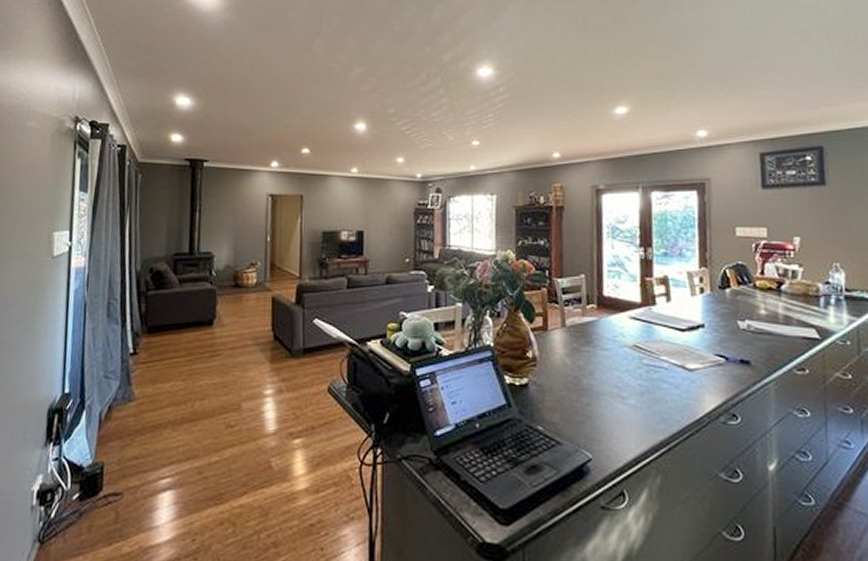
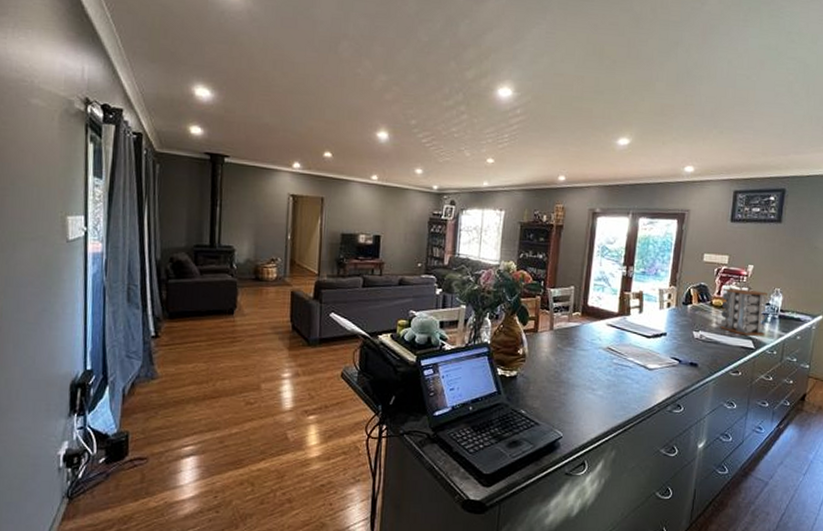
spice rack: none [765,258,831,323] -> present [720,283,769,336]

